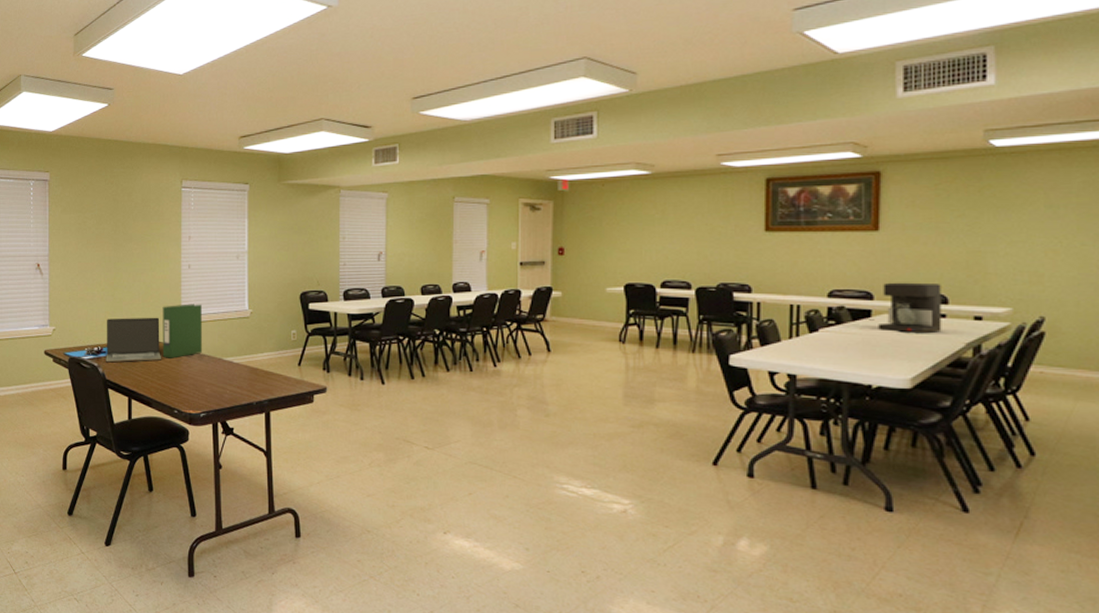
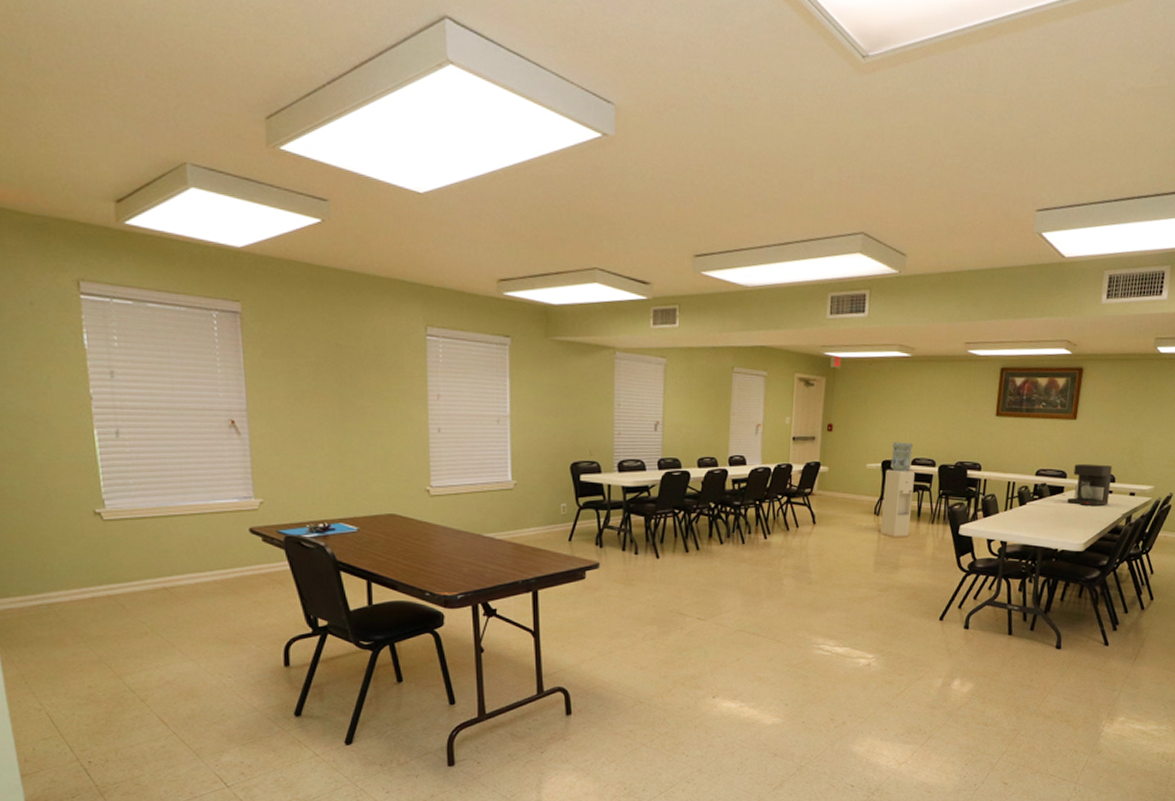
laptop: present [106,317,162,363] -> none [334,488,409,541]
binder: present [162,304,203,358] -> none [406,473,459,535]
water cooler: none [627,264,666,369] -> present [880,442,915,538]

